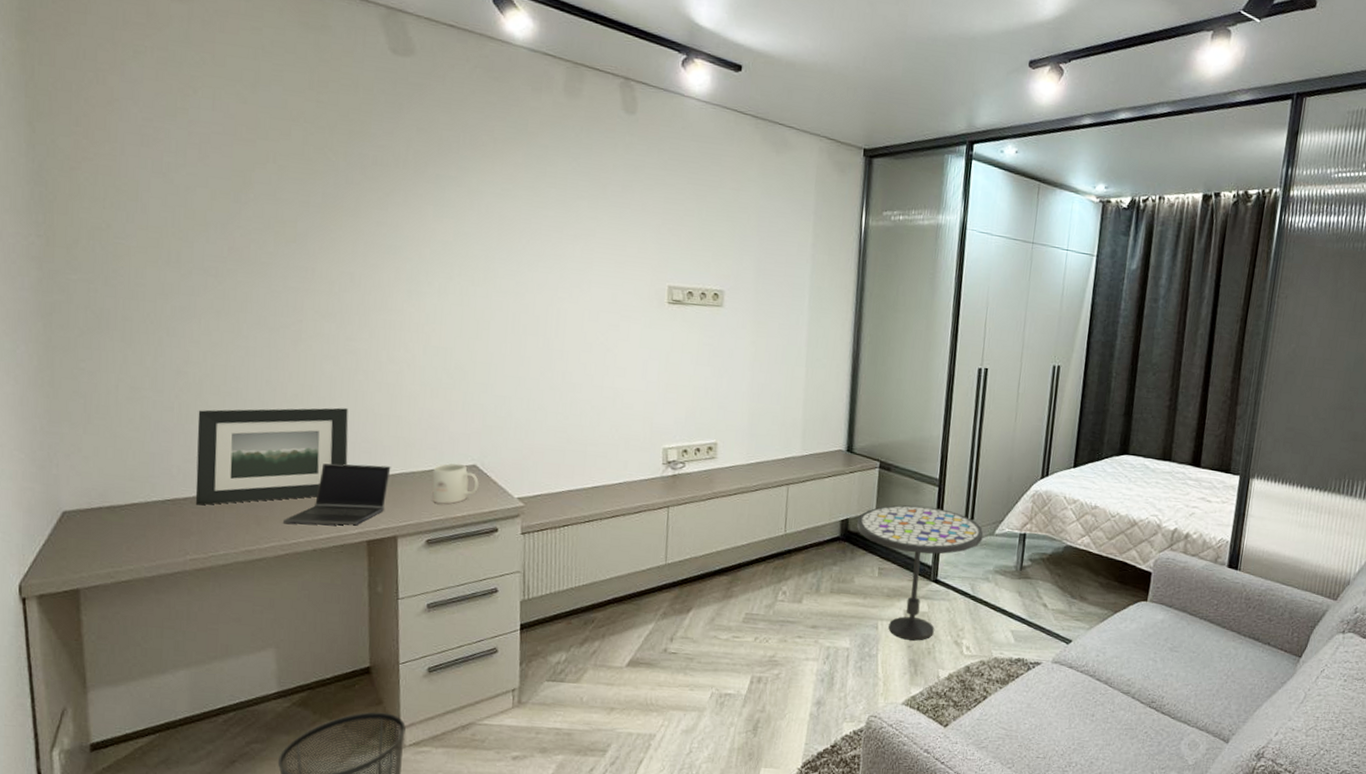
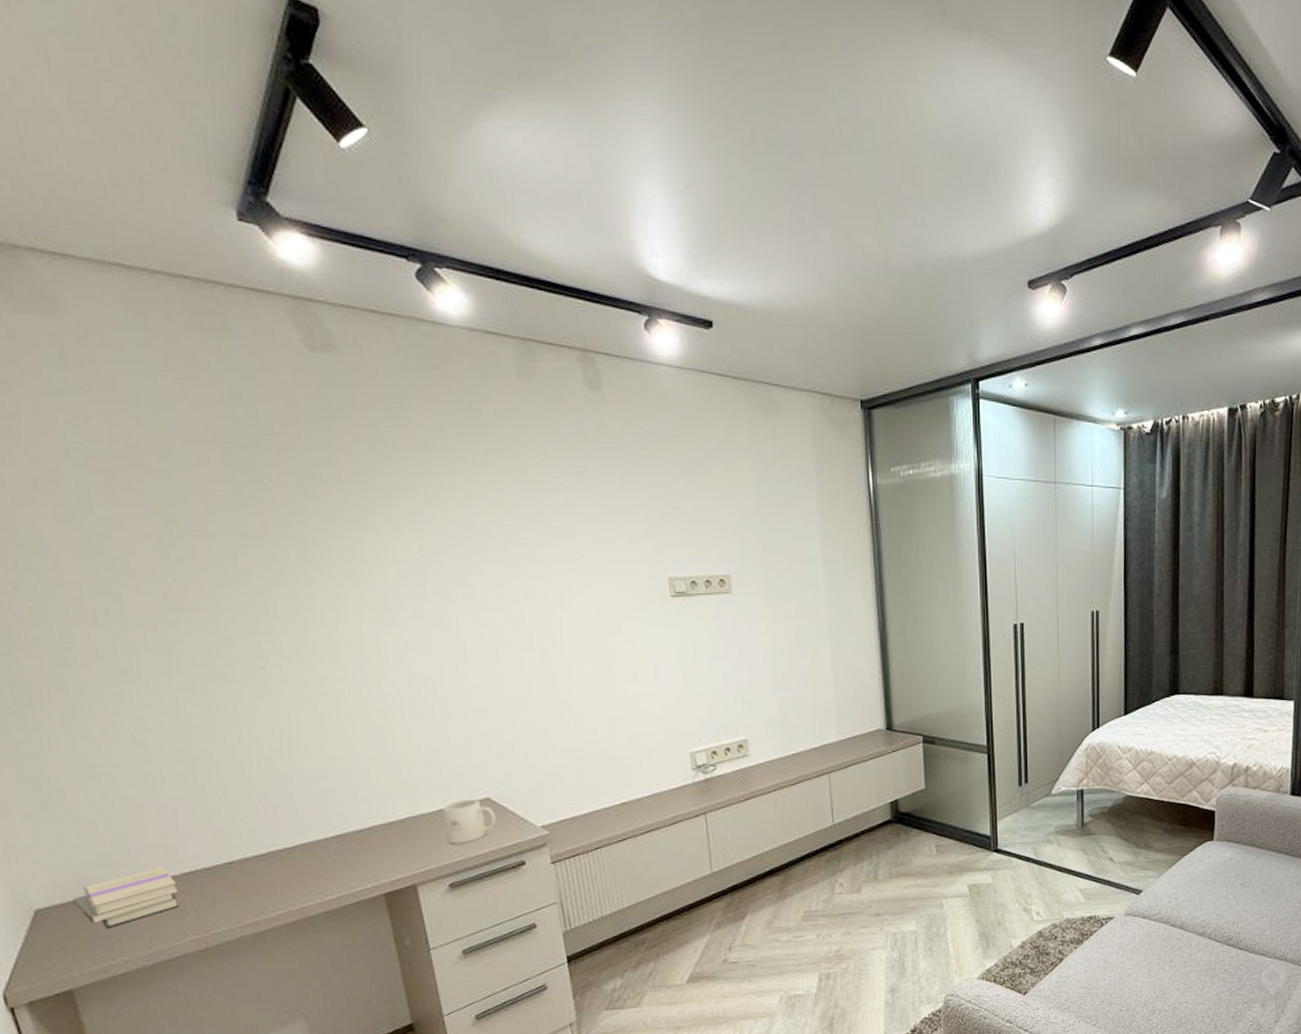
books: none [96,487,189,537] -> present [72,867,180,928]
picture frame: present [196,407,349,505] -> none [166,756,347,882]
laptop computer: present [284,463,391,526] -> none [287,812,397,889]
side table: present [856,505,984,641] -> none [906,775,1040,914]

